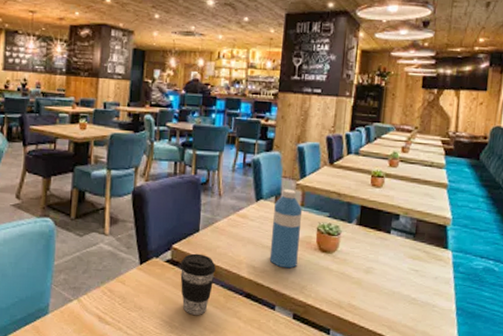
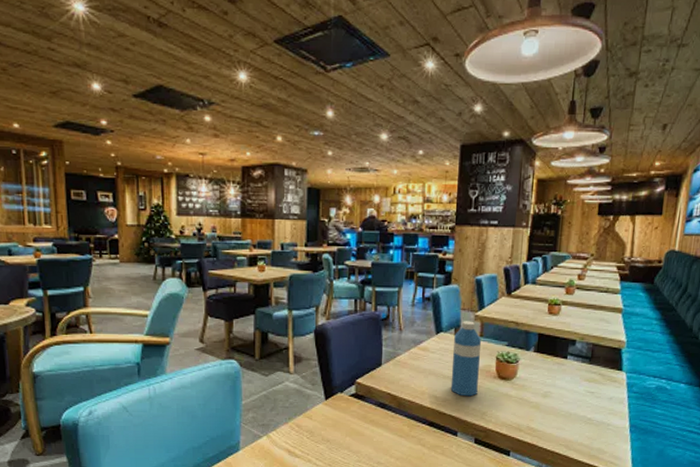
coffee cup: present [180,253,216,315] -> none [364,387,399,444]

